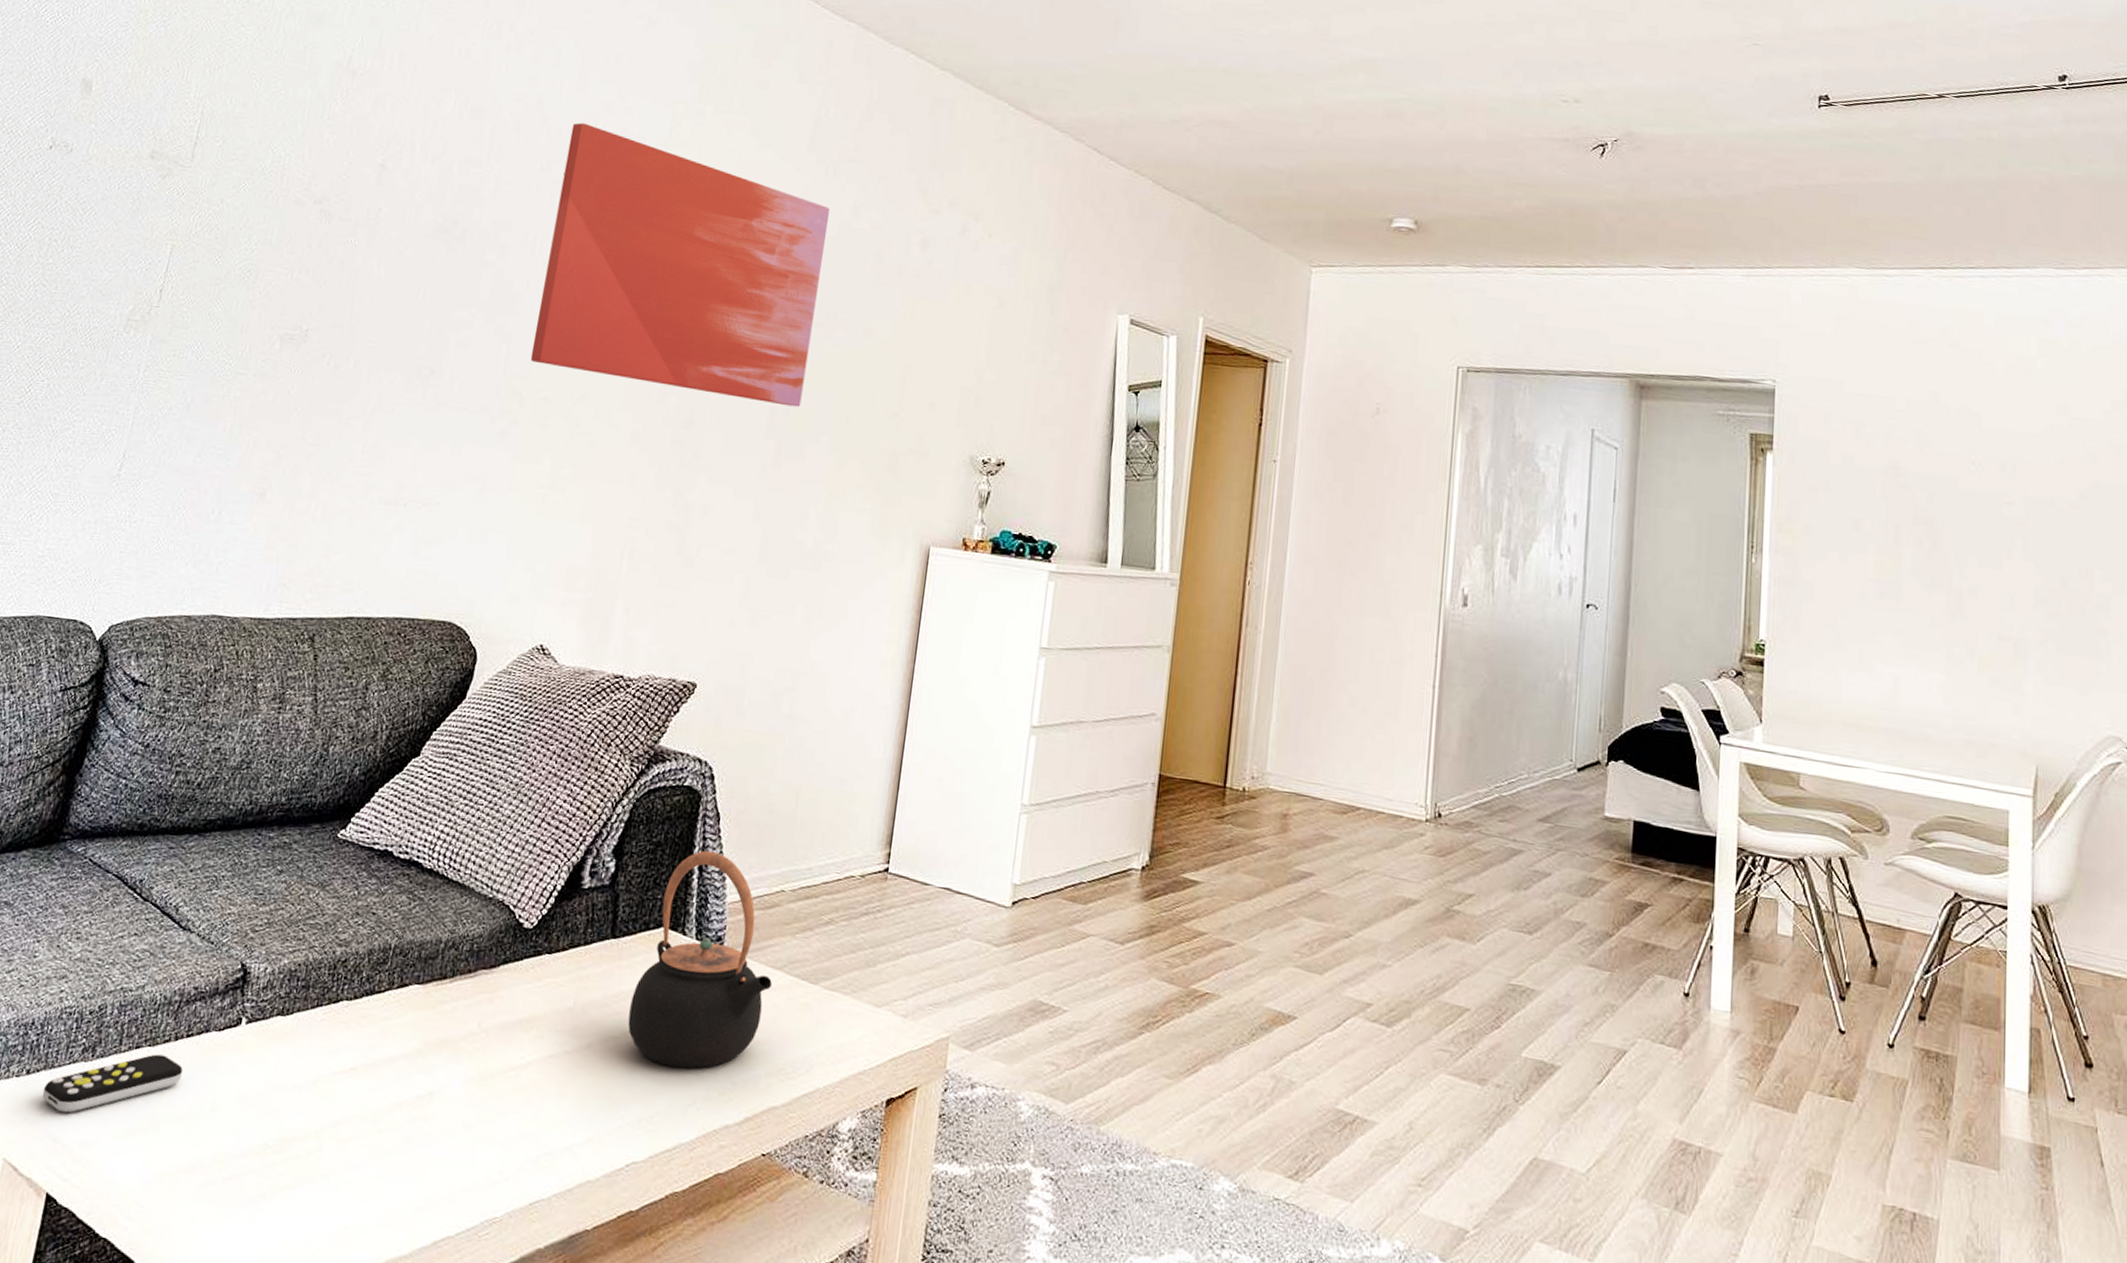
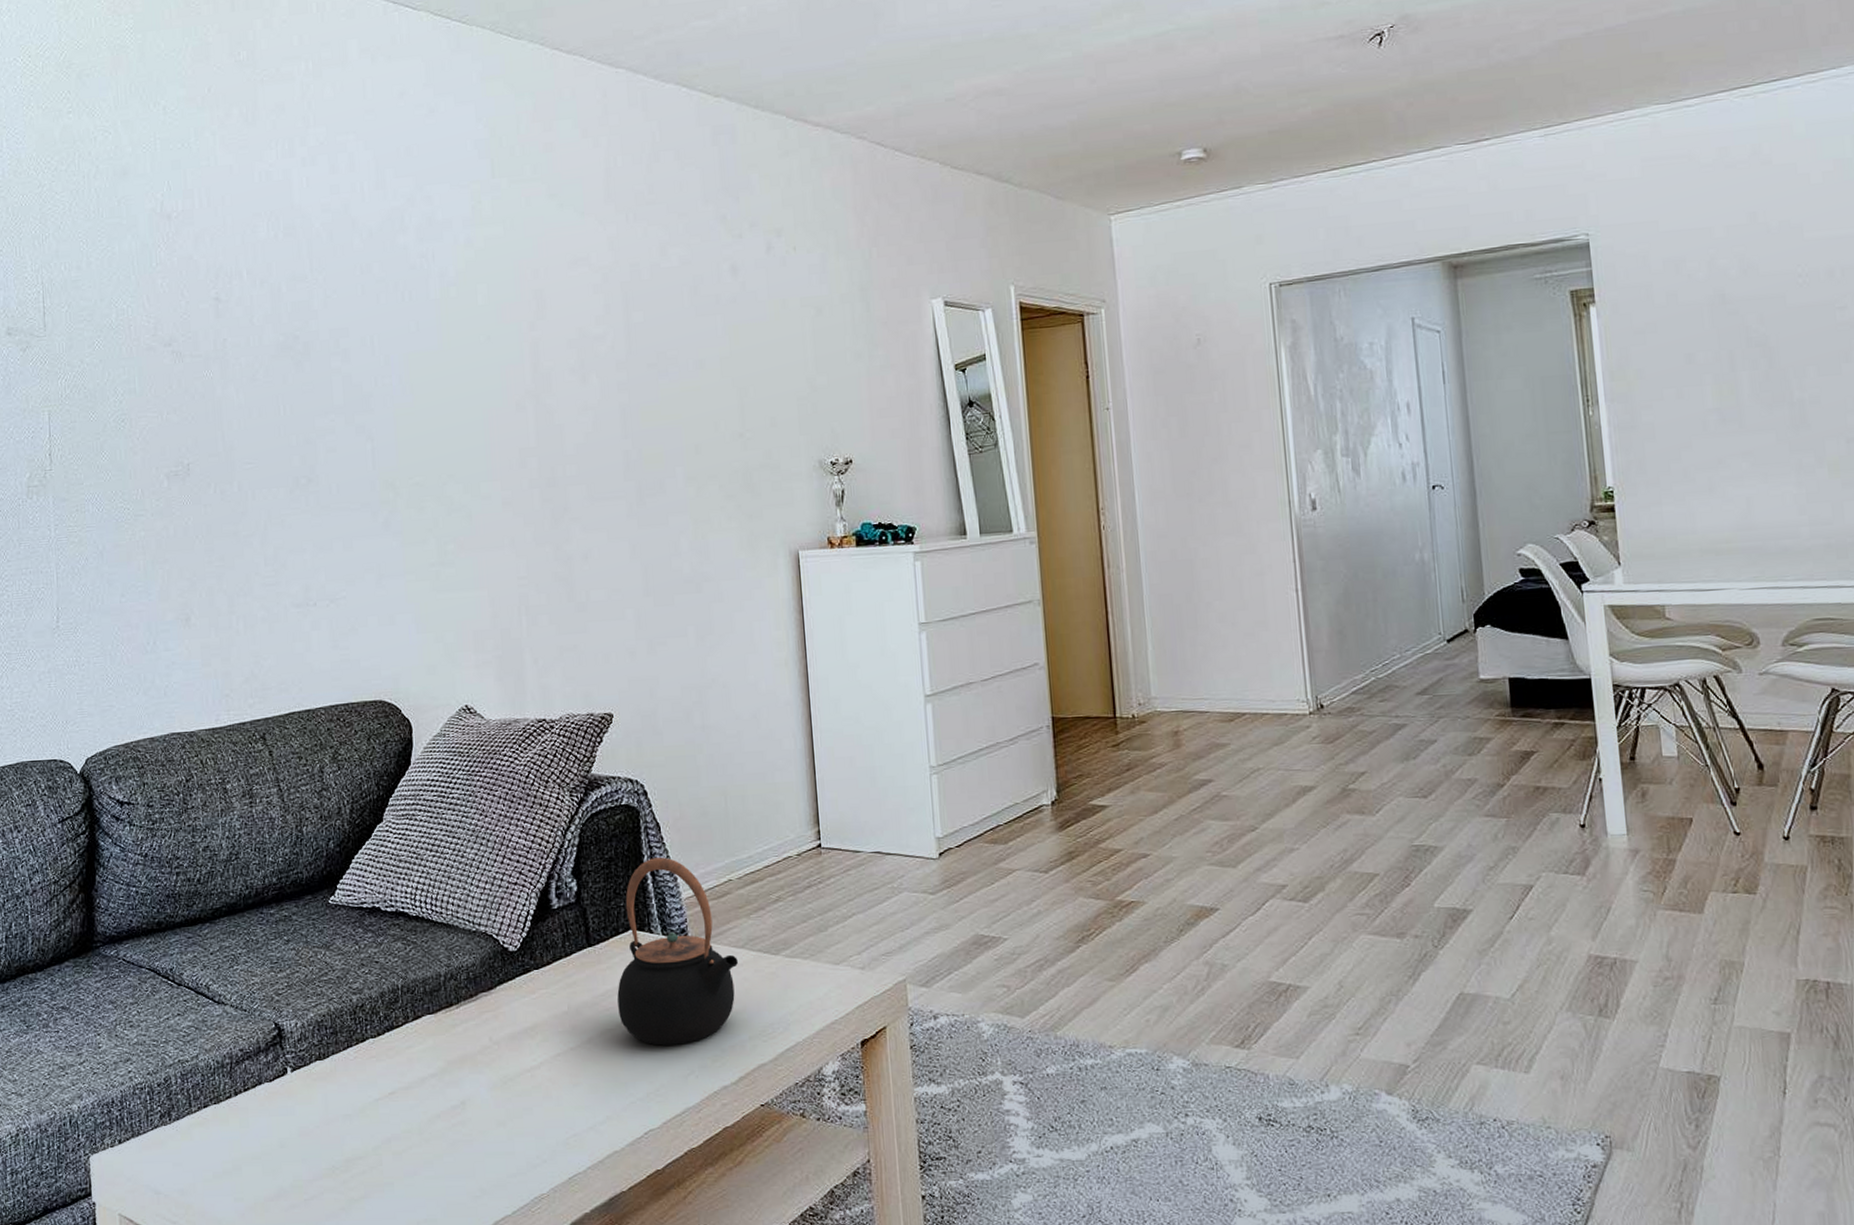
remote control: present [42,1054,183,1113] -> none [136,1109,249,1170]
wall art: present [530,122,830,408] -> none [381,220,651,454]

